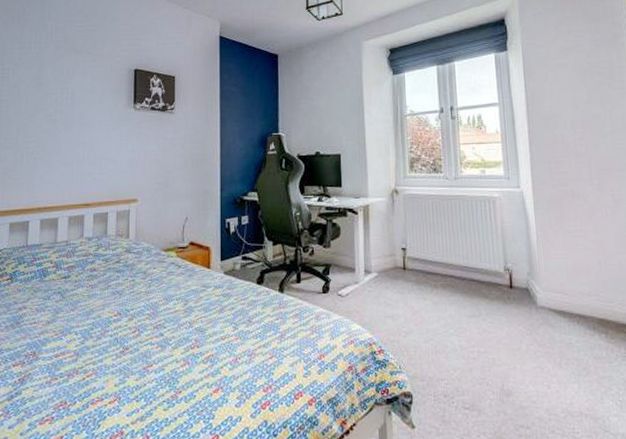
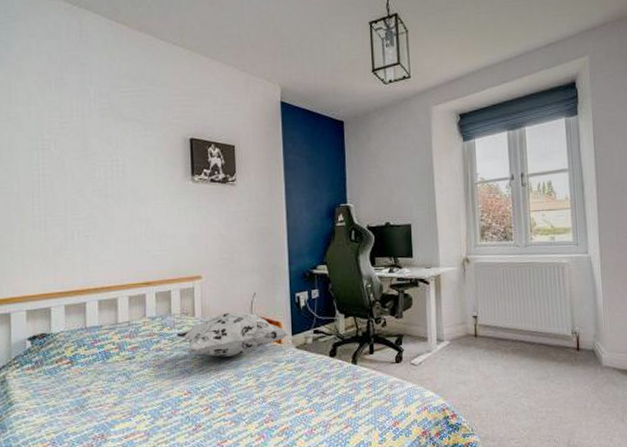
decorative pillow: none [110,236,218,280] -> present [176,312,289,357]

